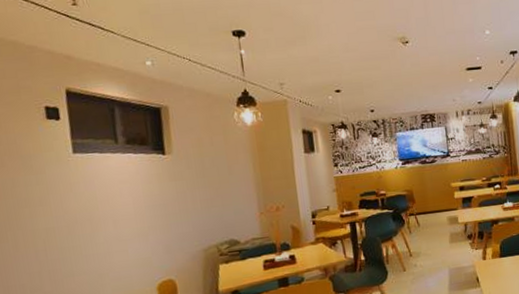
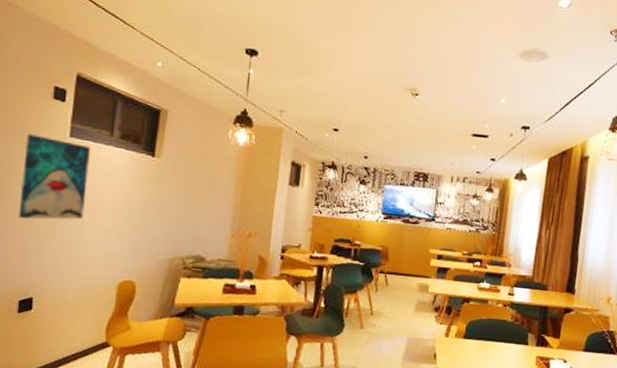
wall art: none [27,158,107,245] -> present [18,133,91,220]

